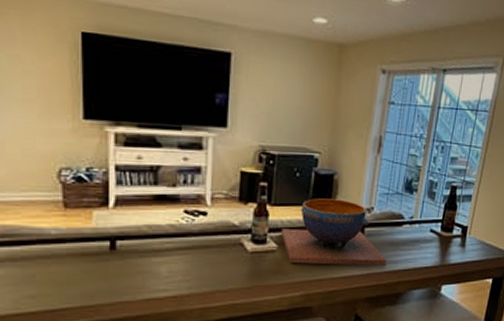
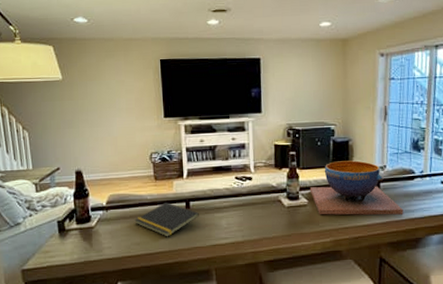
notepad: none [28,239,129,288] -> present [134,202,199,237]

